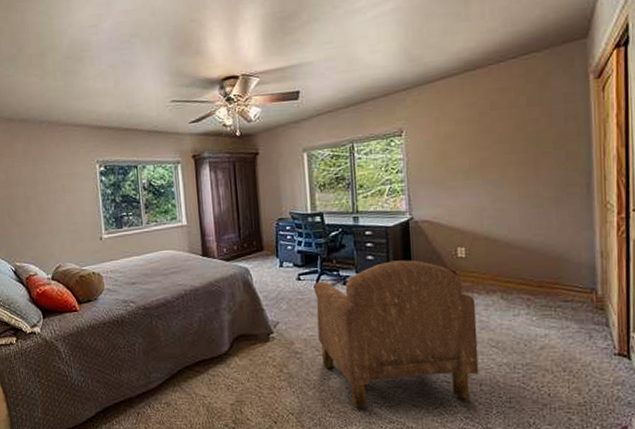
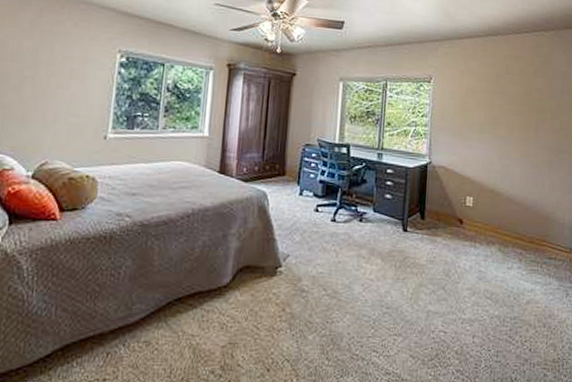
armchair: present [314,260,479,409] -> none [327,202,477,358]

